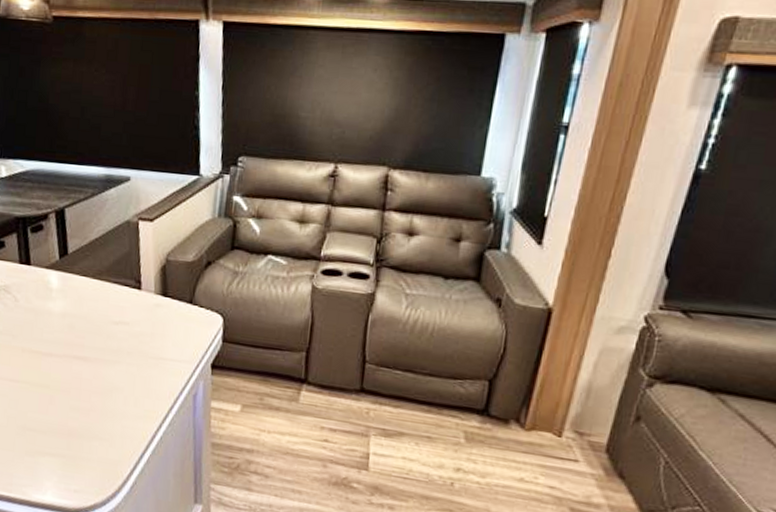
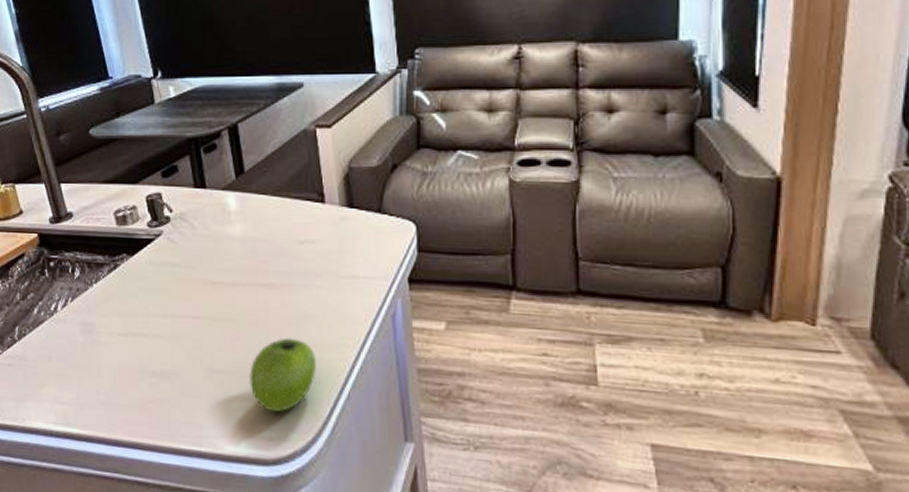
fruit: none [59,406,121,470] -> present [250,338,316,413]

